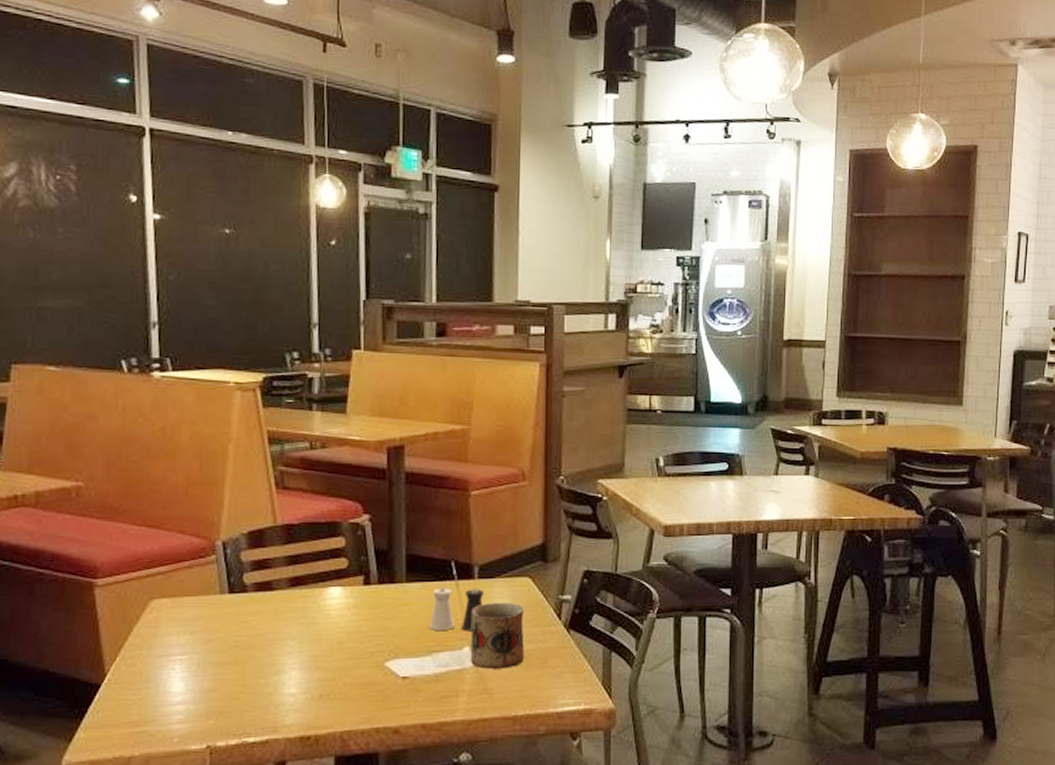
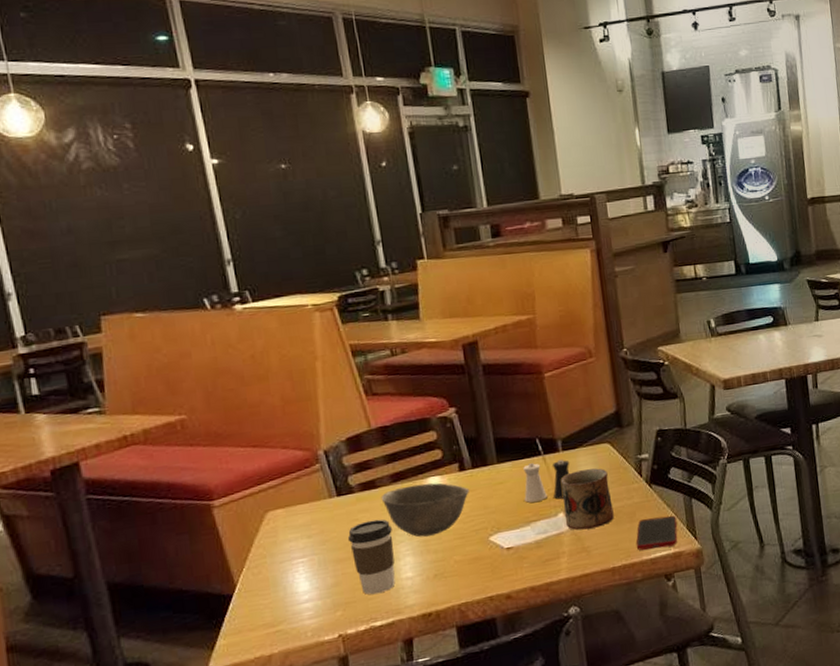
coffee cup: none [232,625,282,707] -> present [347,519,396,595]
bowl: none [275,593,372,651] -> present [381,482,470,538]
cell phone: none [543,667,592,702] -> present [636,515,678,551]

